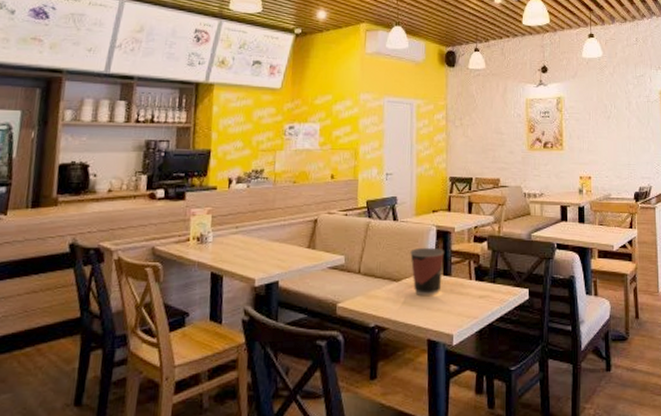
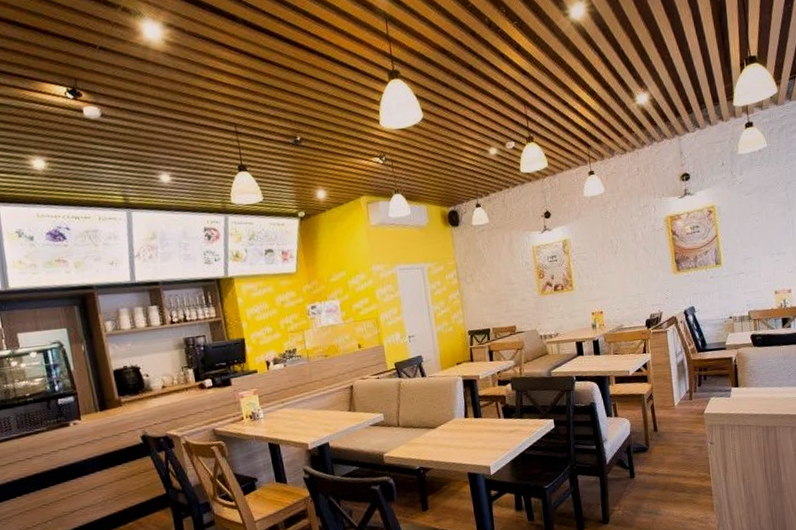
cup: present [410,247,444,297] -> none [441,395,474,439]

